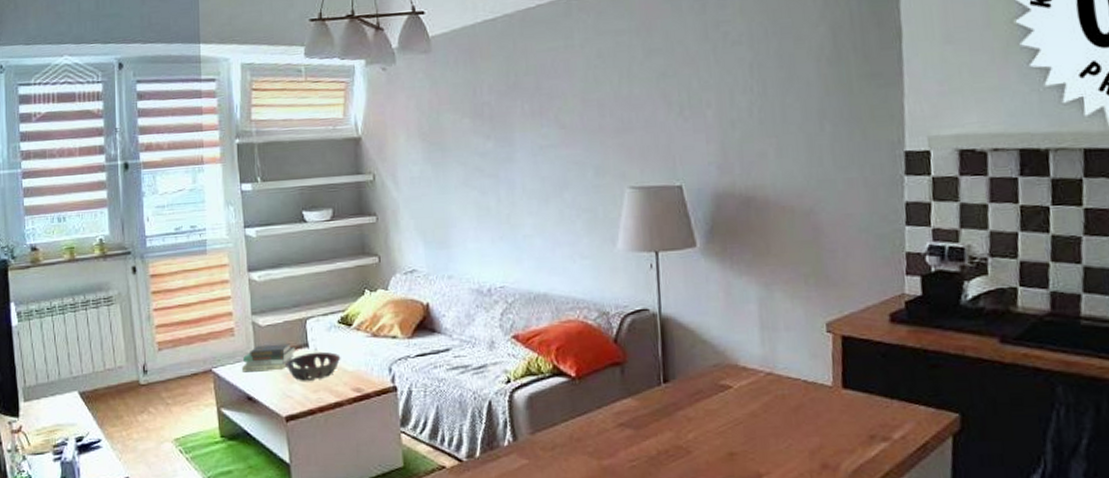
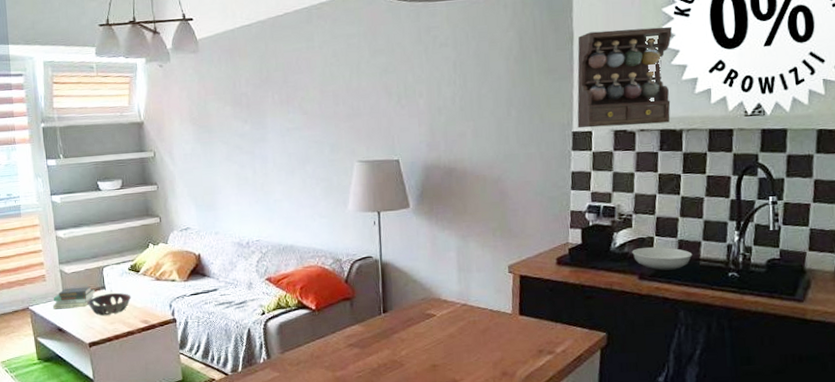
spice rack: none [907,19,1032,147] -> present [577,26,673,129]
bowl: none [989,300,1071,335] -> present [632,247,693,273]

